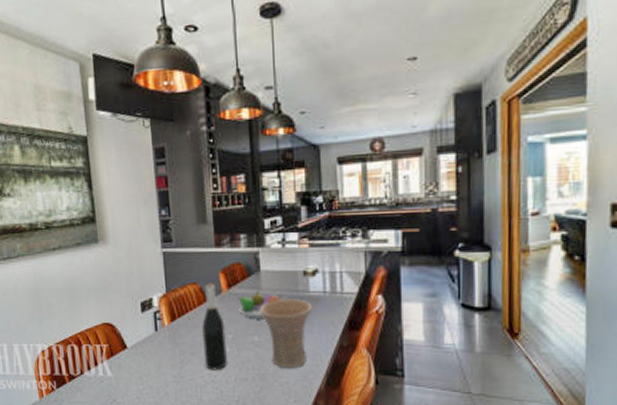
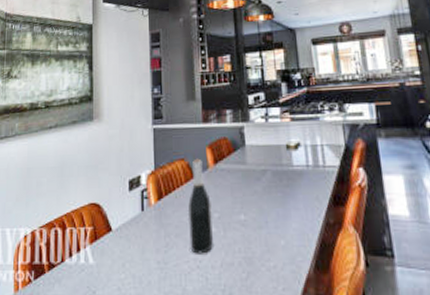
fruit bowl: present [238,291,281,318] -> none [224,166,266,195]
vase: present [259,299,312,369] -> none [245,174,297,251]

